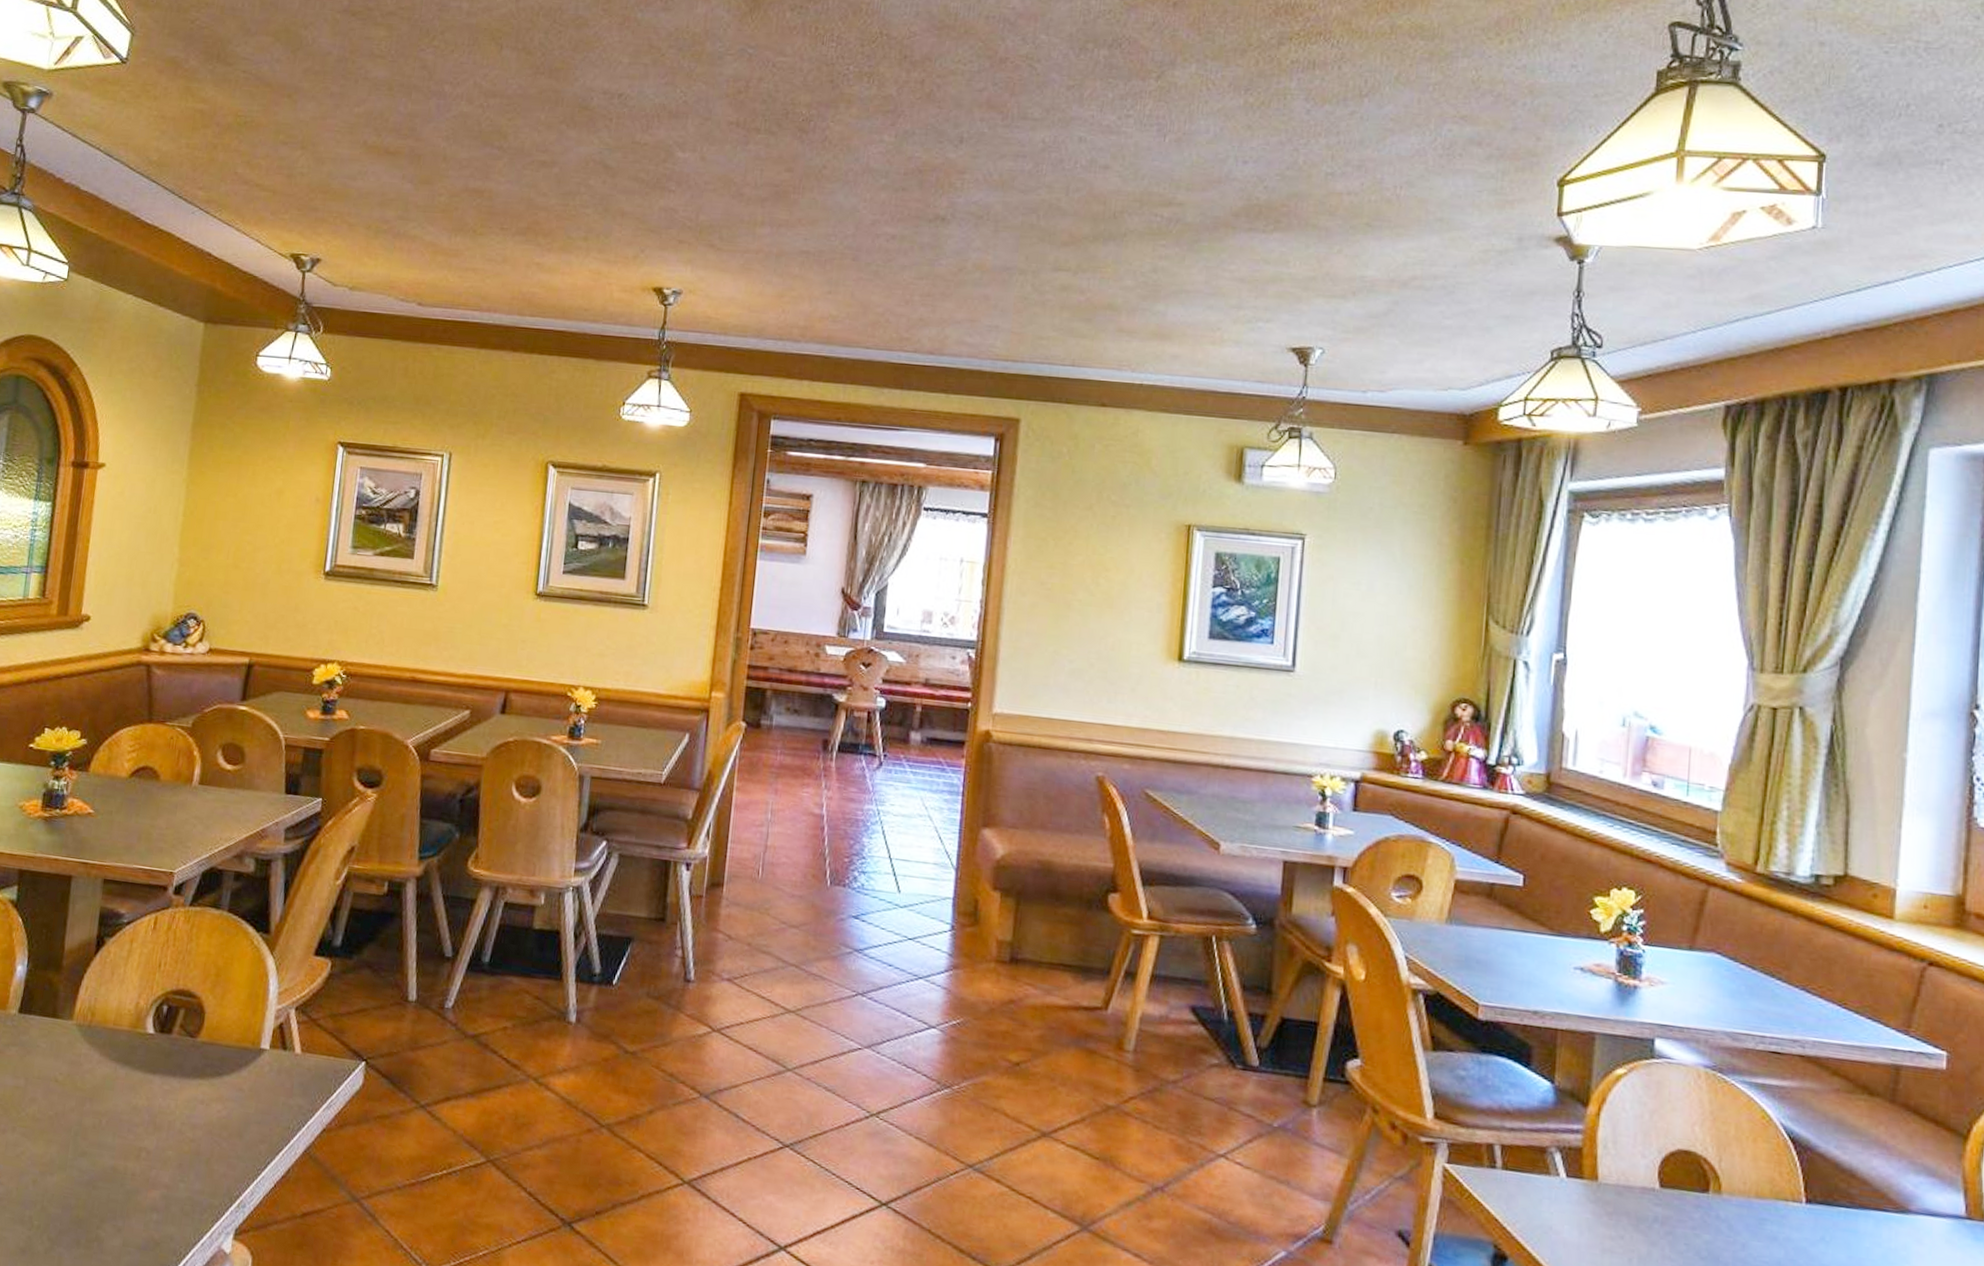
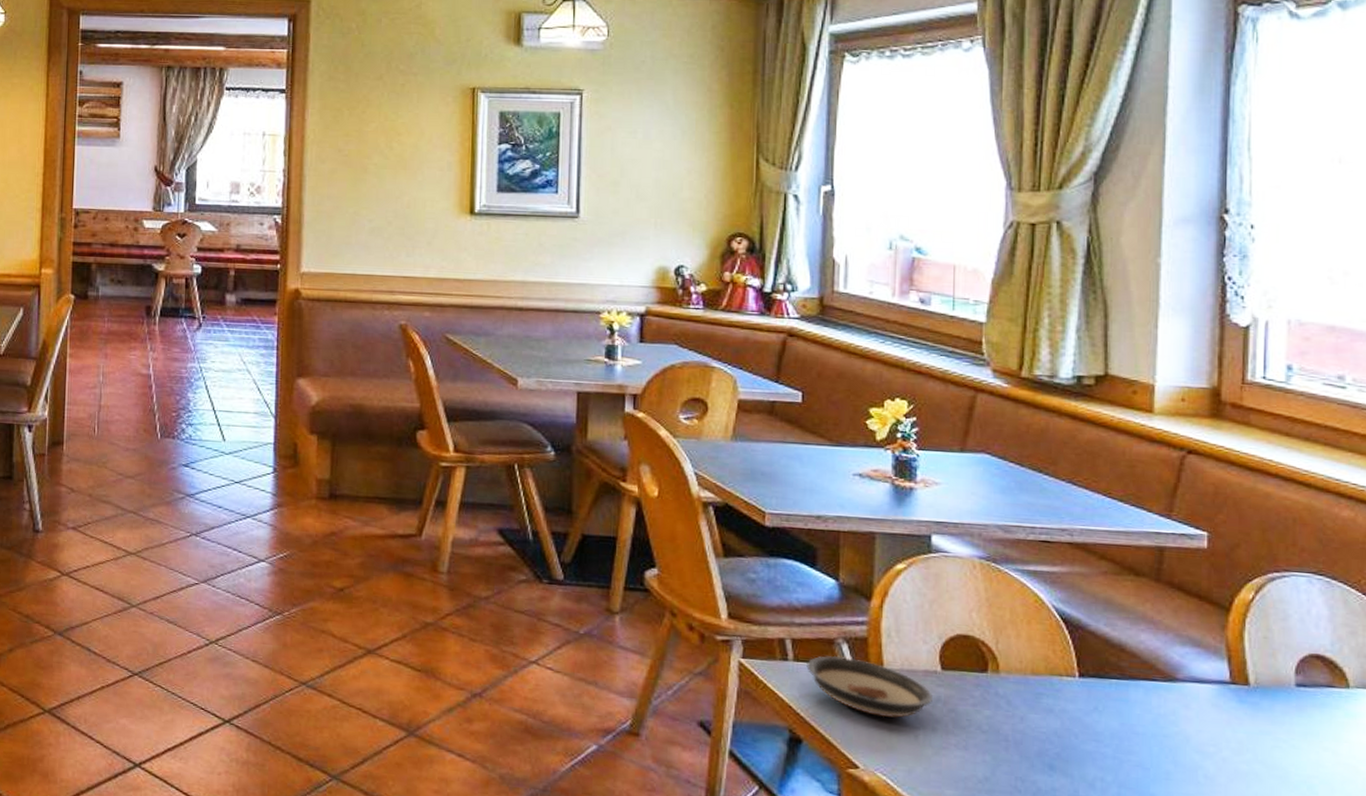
saucer: none [1516,1165,1649,1238] -> present [806,655,932,718]

